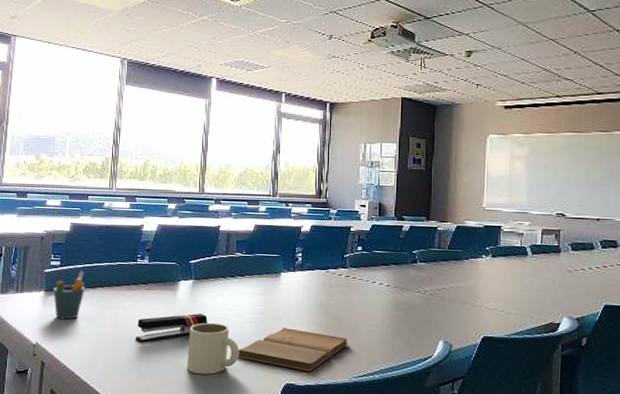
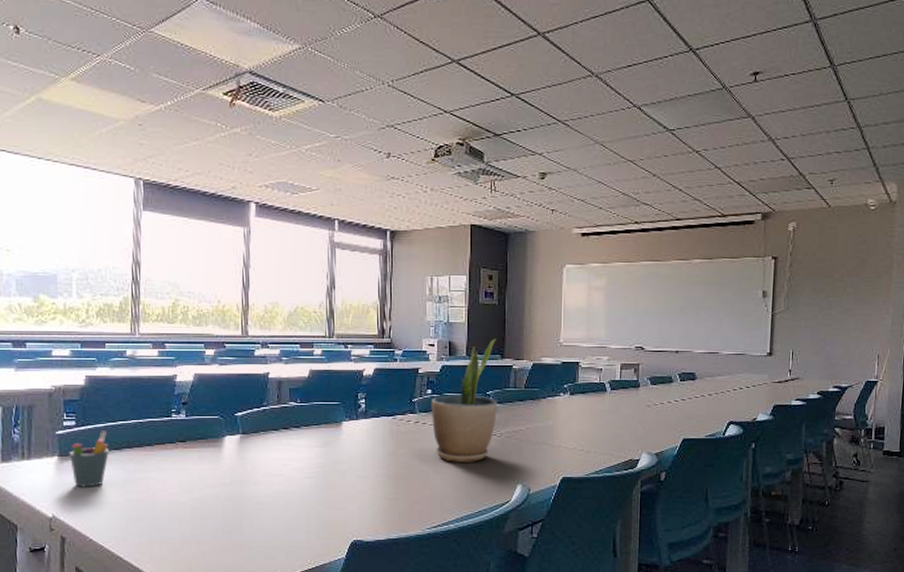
stapler: present [136,313,207,343] -> none [176,472,260,507]
mug: present [187,322,239,375] -> none [238,480,299,537]
book: present [238,328,349,372] -> none [297,481,421,526]
potted plant: none [361,201,423,317] -> present [431,338,497,462]

